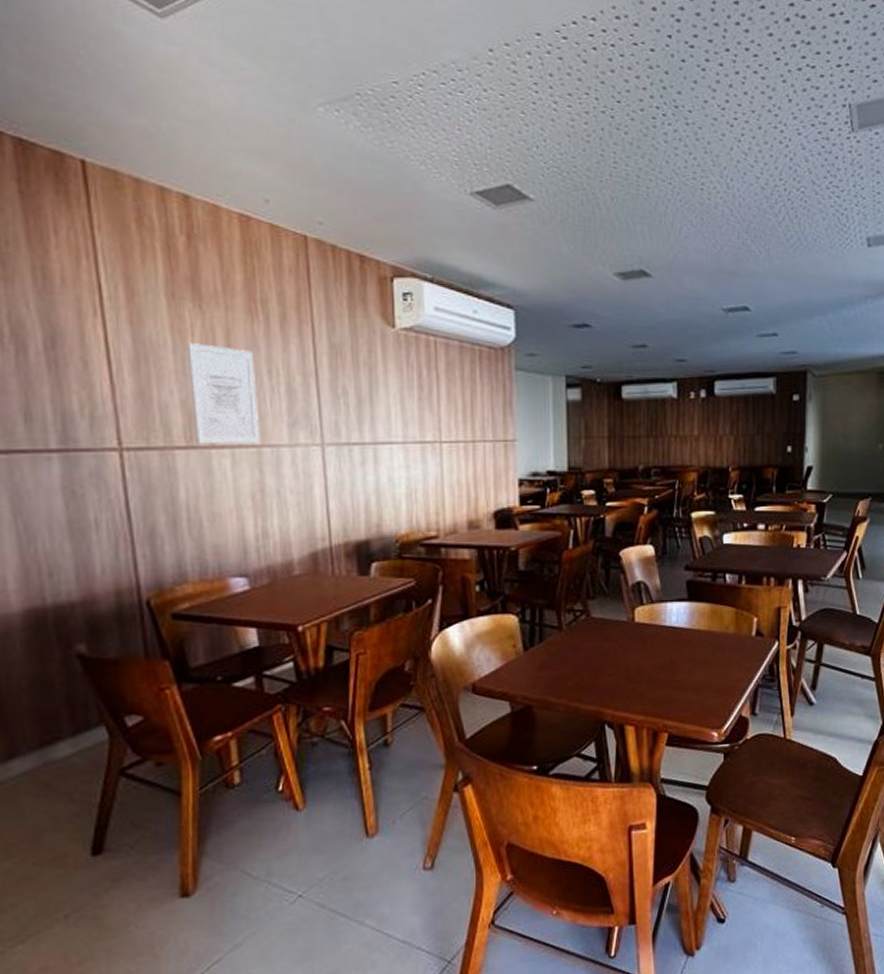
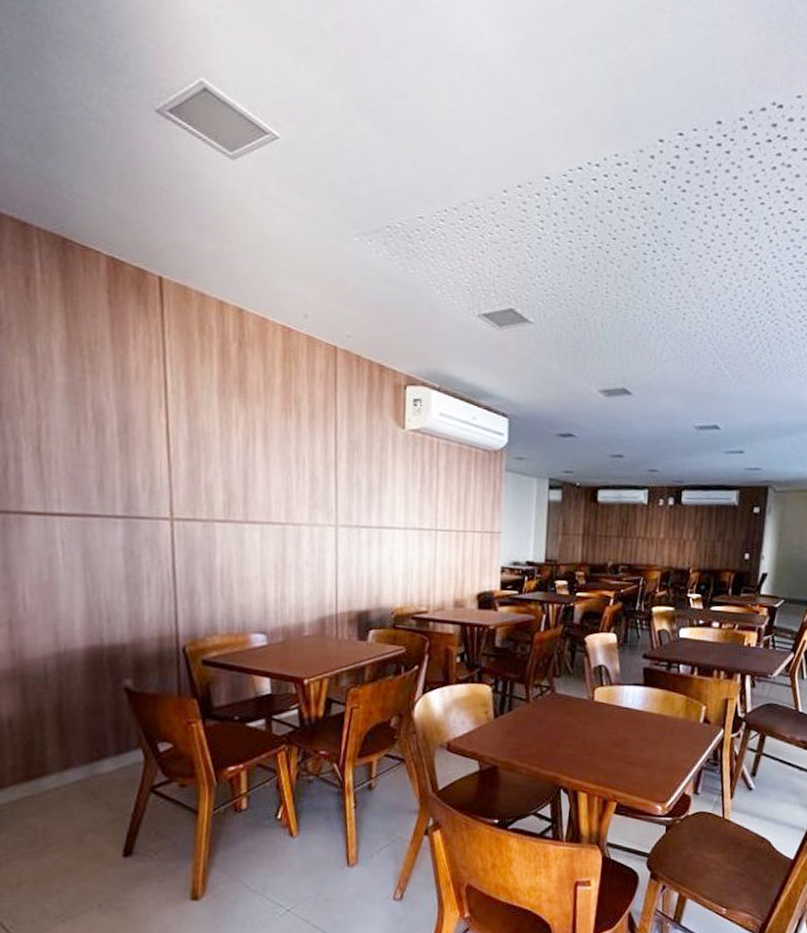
wall art: present [188,343,261,444] -> none [231,433,286,521]

